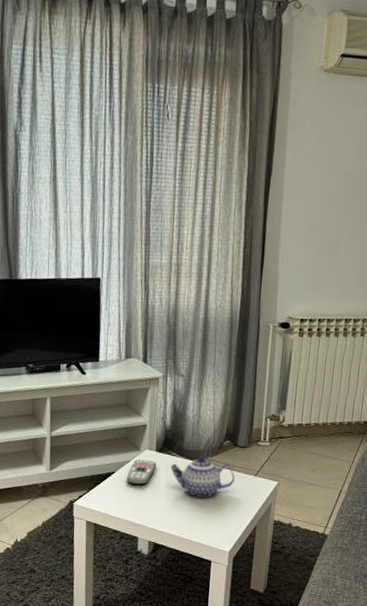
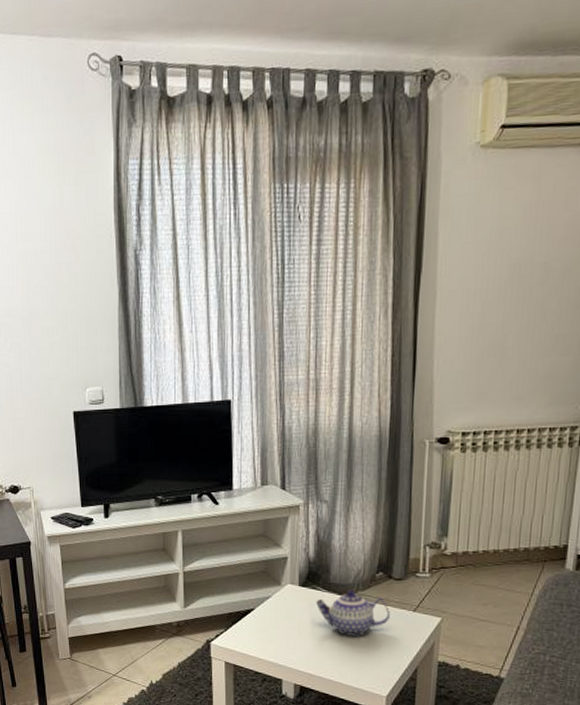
remote control: present [126,460,157,485] -> none [267,595,301,623]

